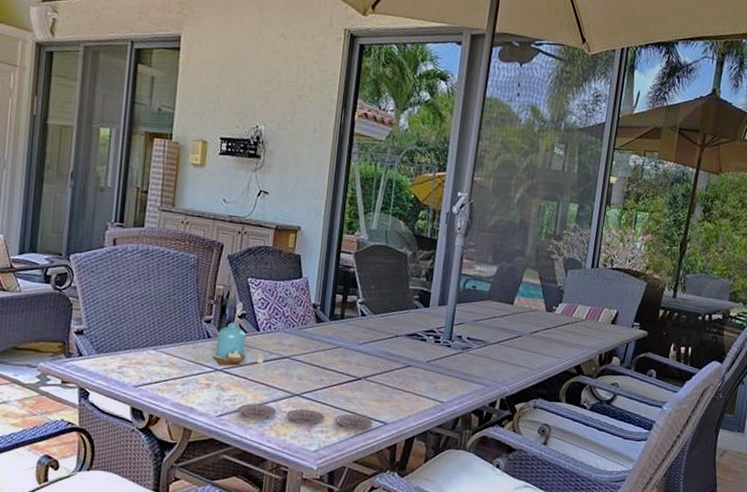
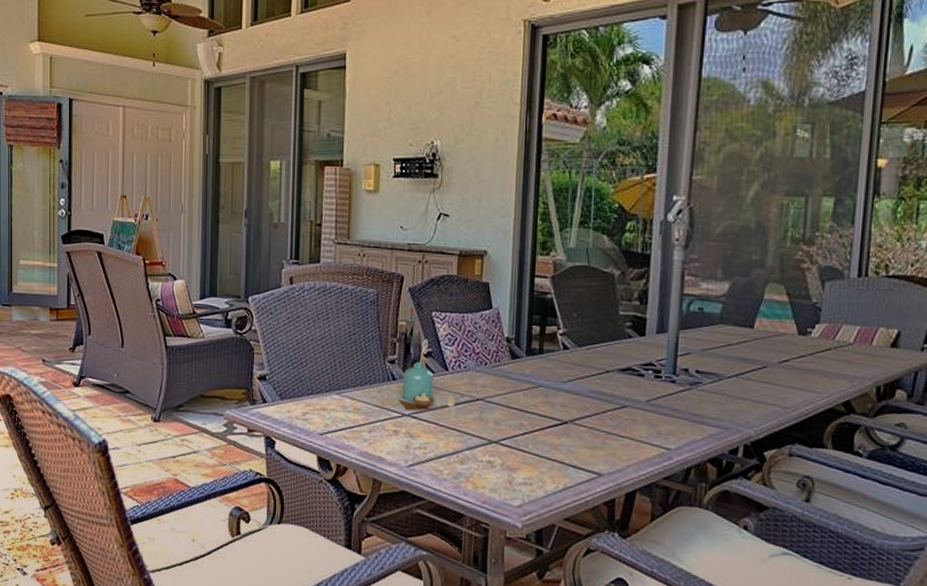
plate: present [237,403,373,431] -> none [429,452,584,484]

